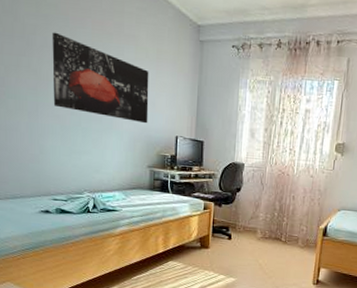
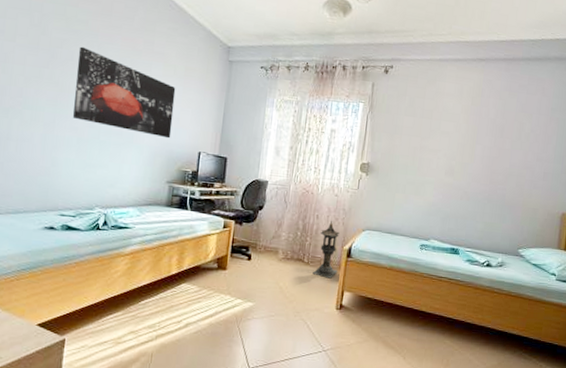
lantern: none [290,201,315,256] -> present [313,221,339,279]

